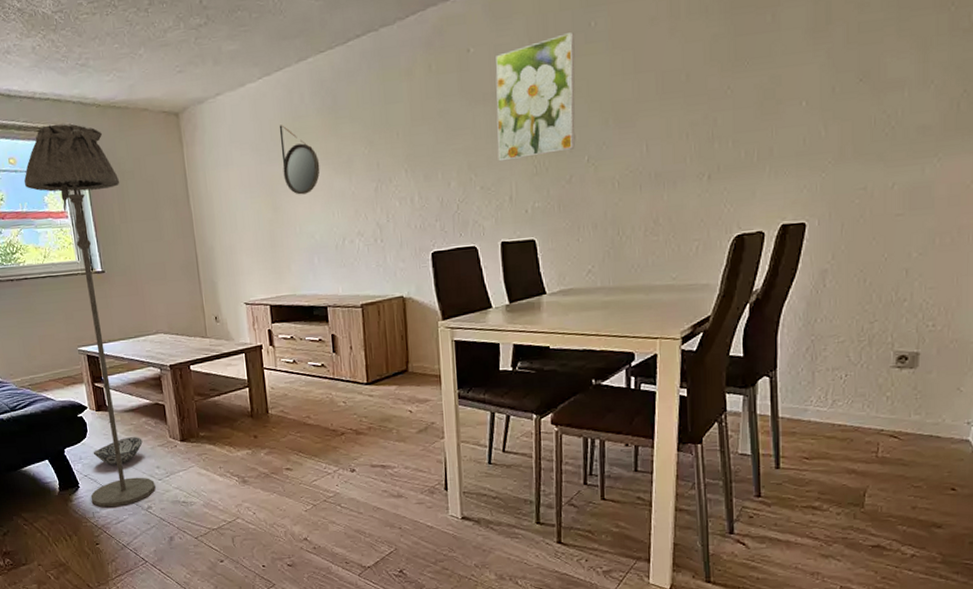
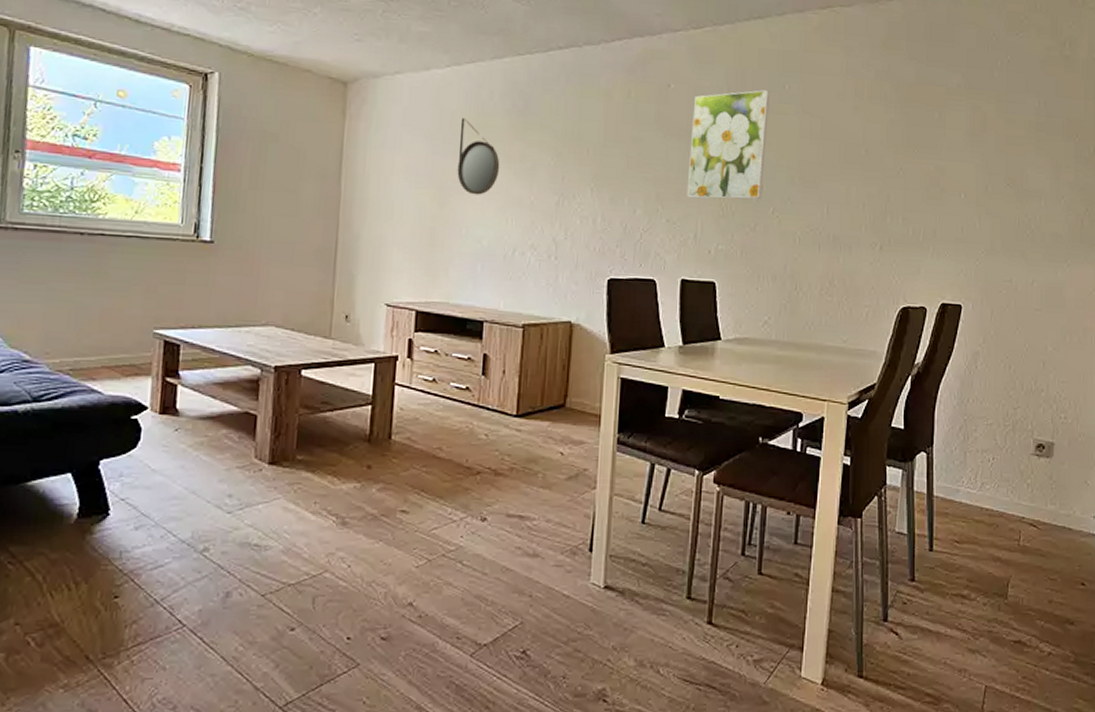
floor lamp: present [23,124,156,508] -> none [122,62,259,546]
decorative bowl: present [93,437,143,465] -> none [141,453,216,488]

